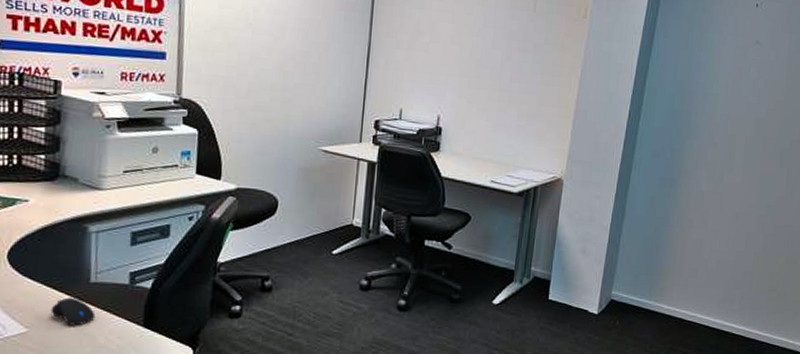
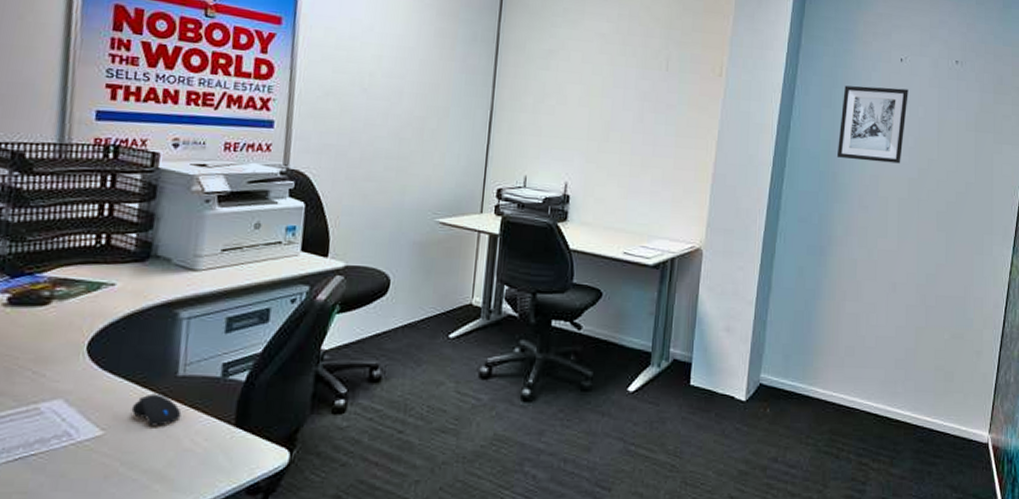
wall art: none [691,29,762,104] -> present [837,85,908,164]

